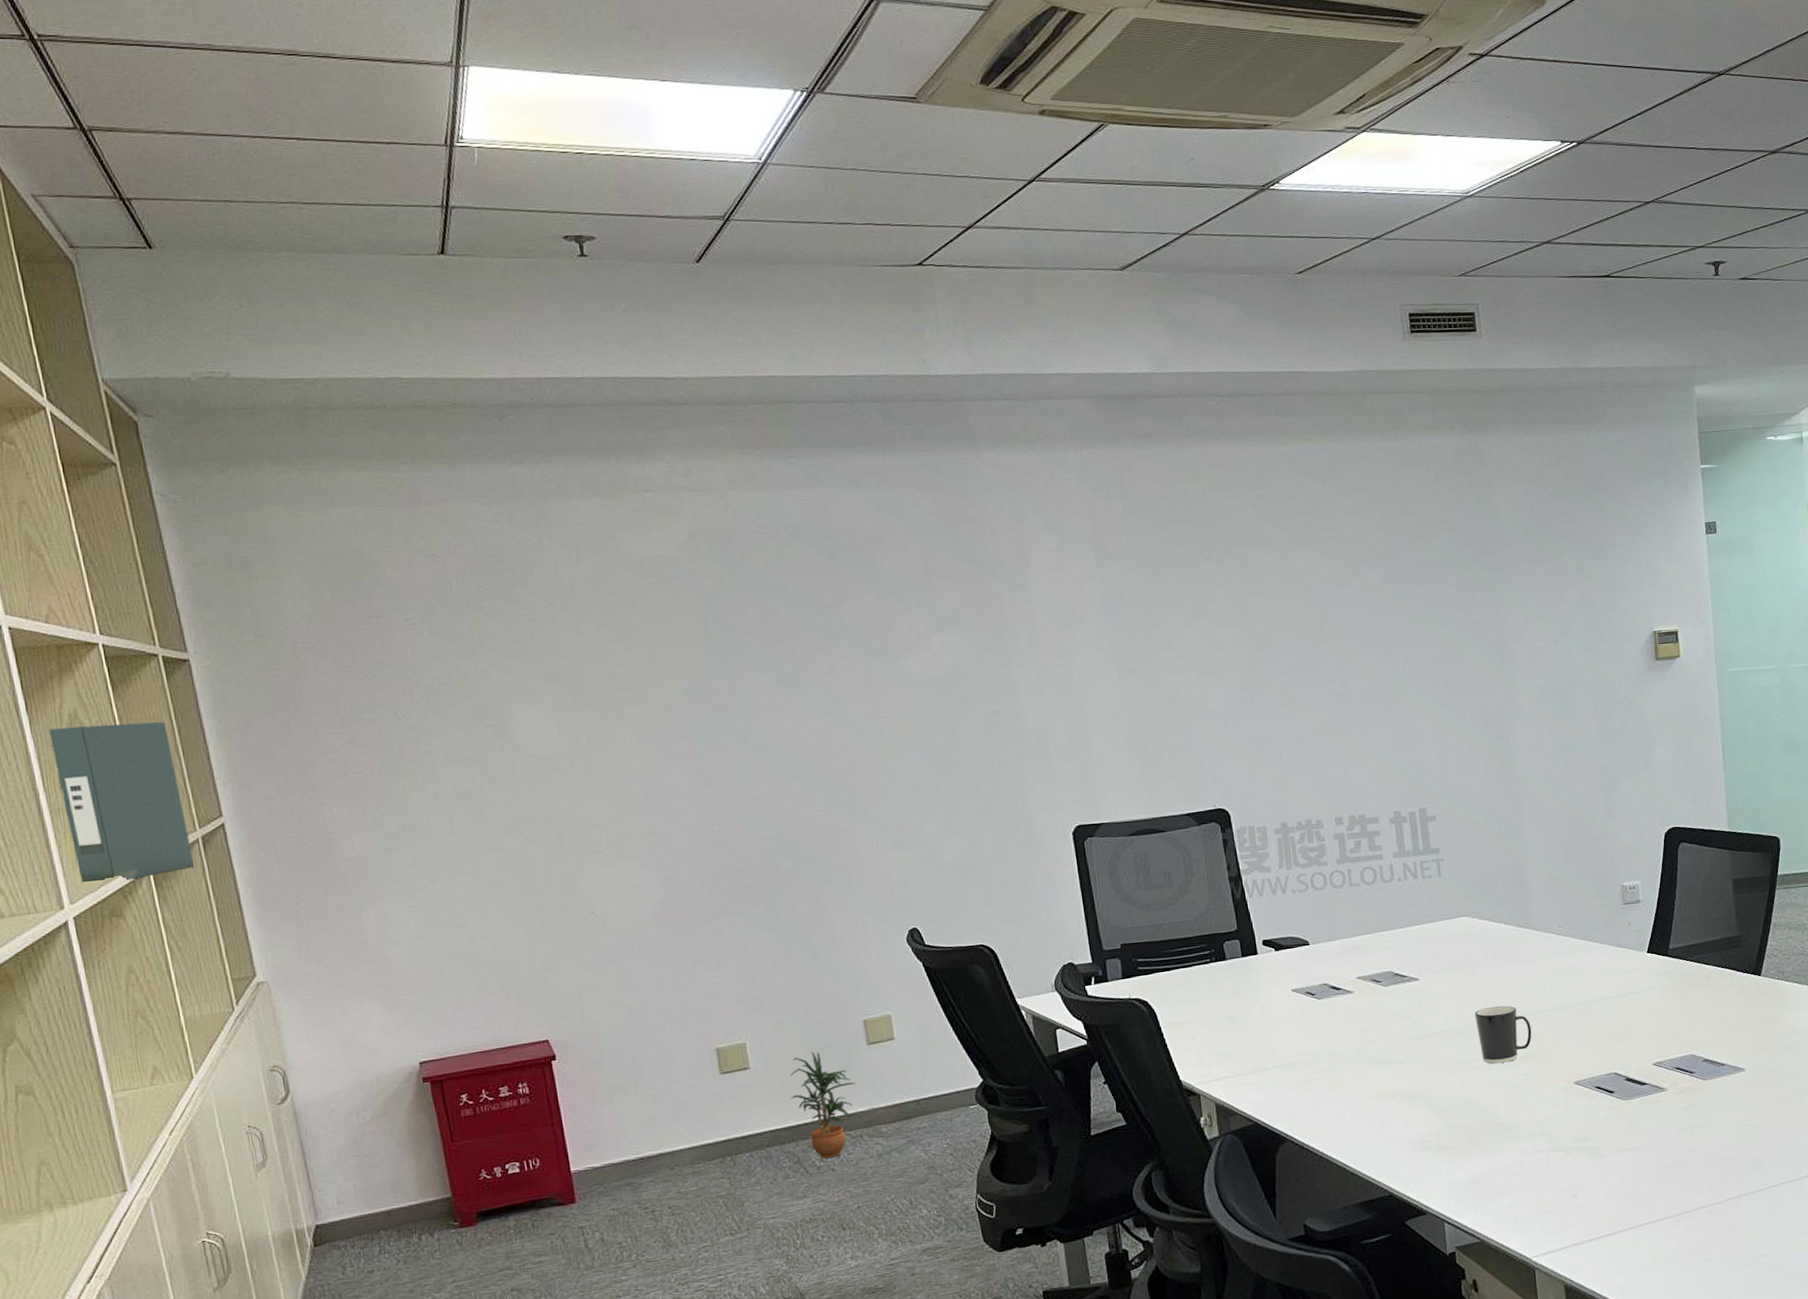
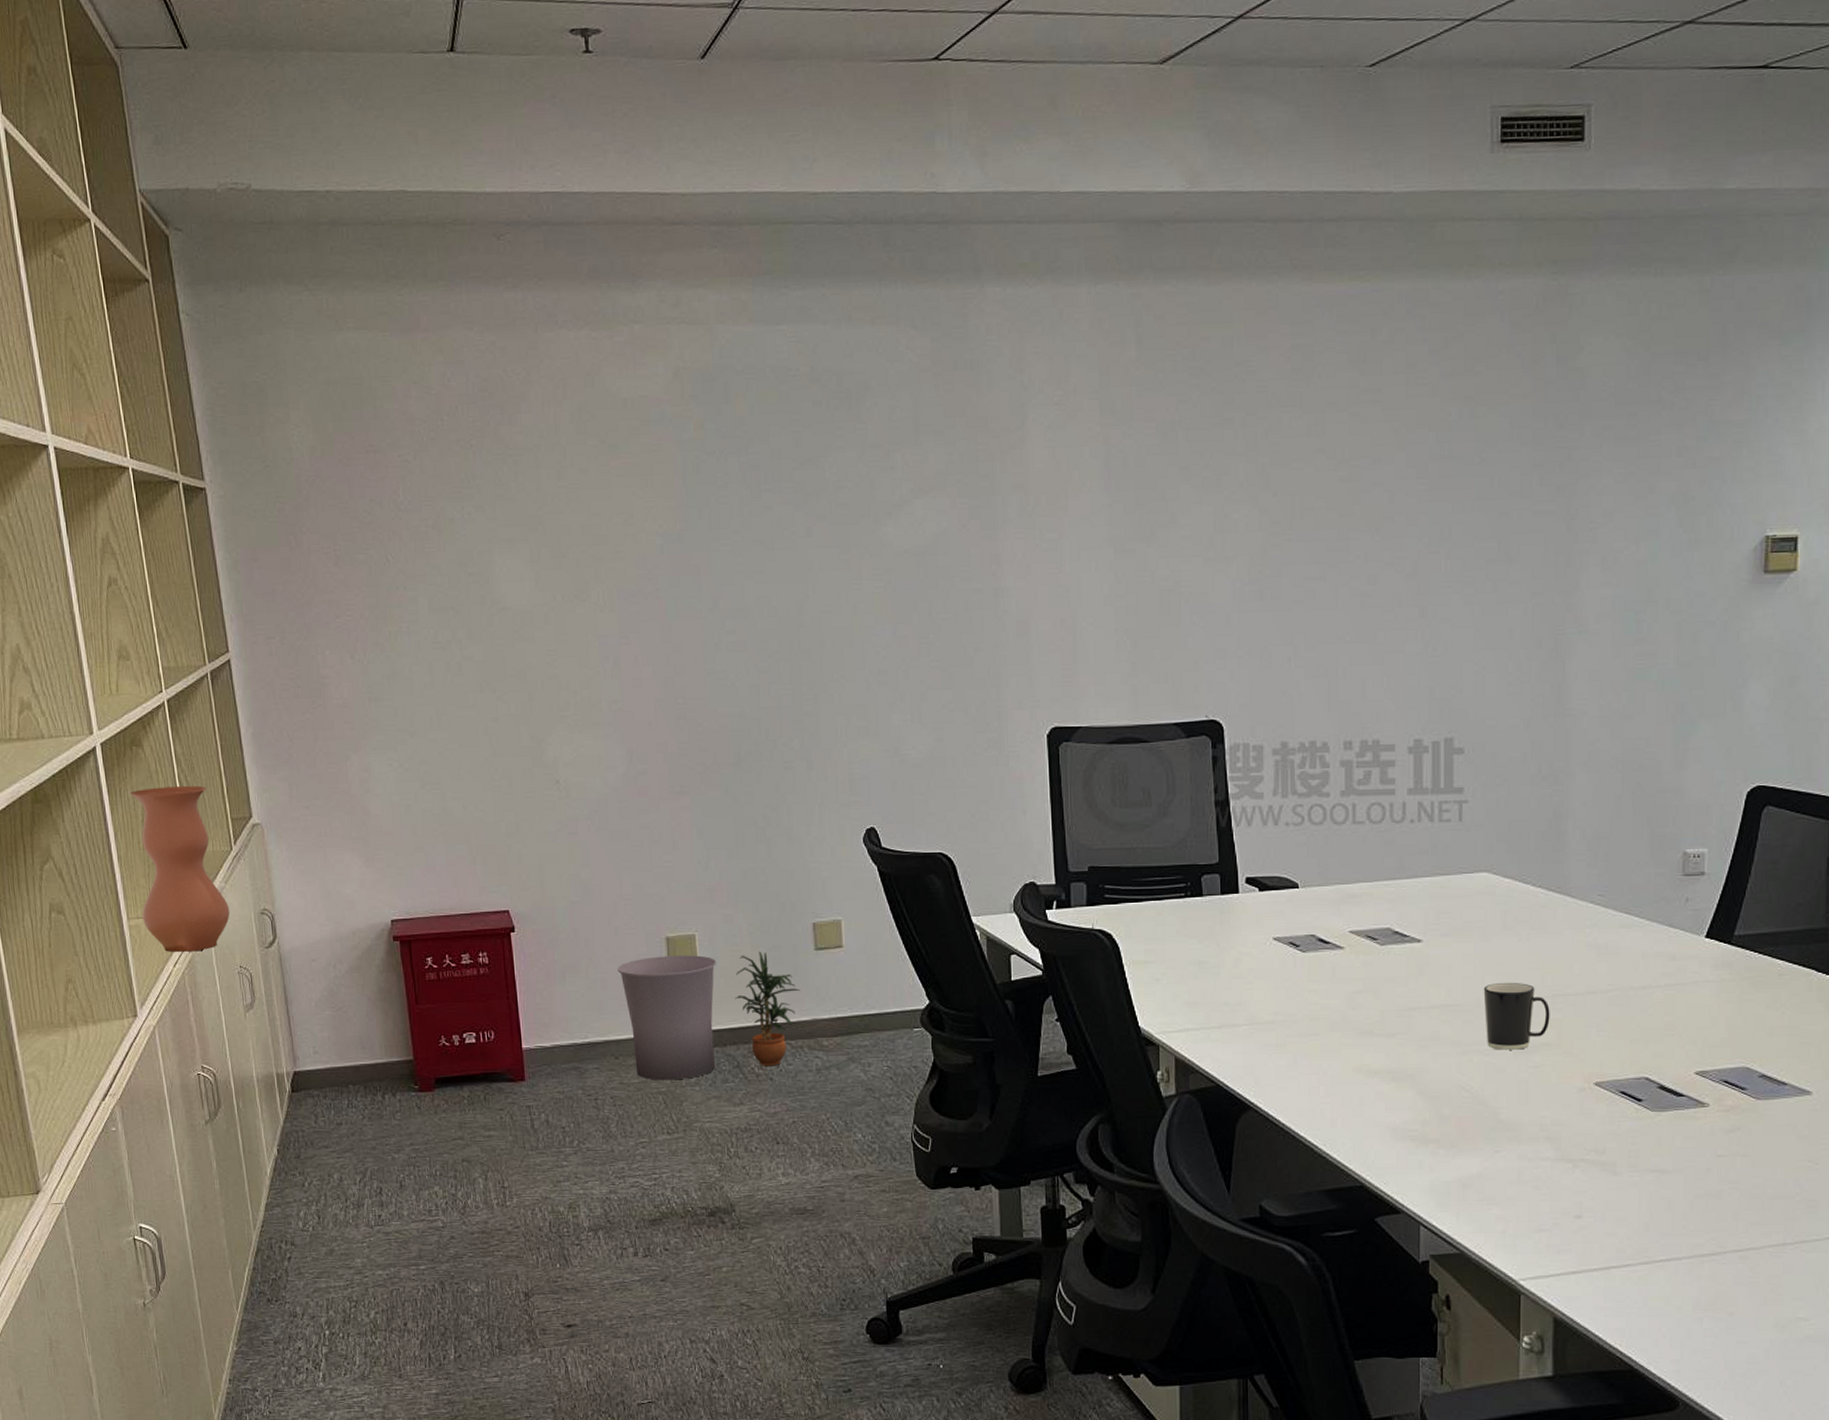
binder: present [49,721,195,885] -> none [85,551,204,712]
vase: none [111,950,235,1121] -> present [130,785,230,953]
waste bin: none [667,1062,775,1186] -> present [617,955,716,1081]

